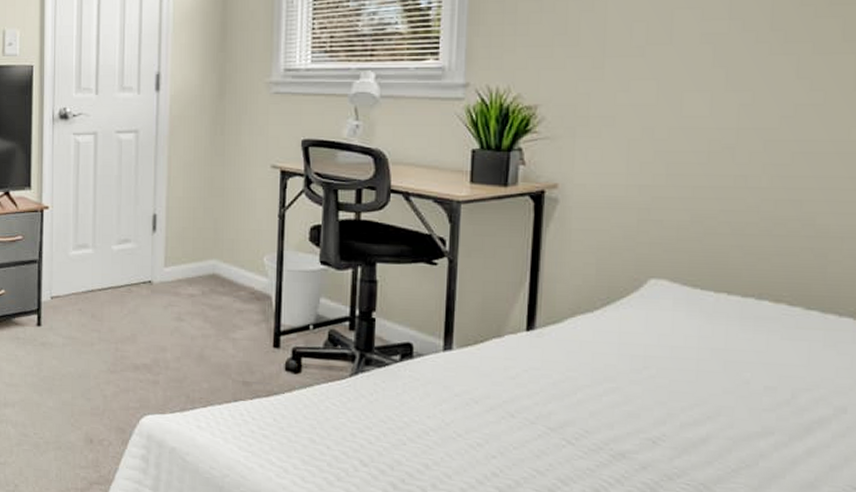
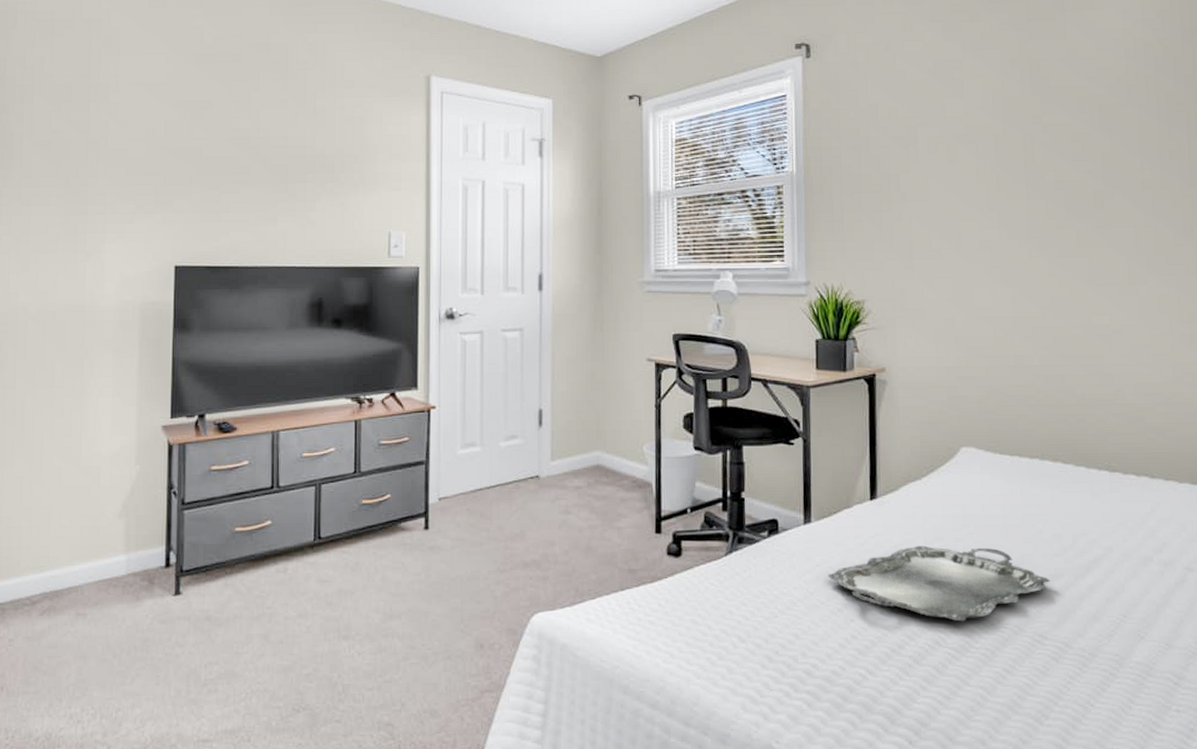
serving tray: none [467,384,755,473] -> present [827,545,1051,622]

